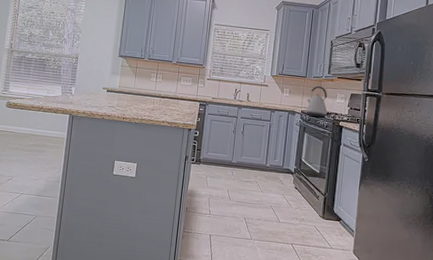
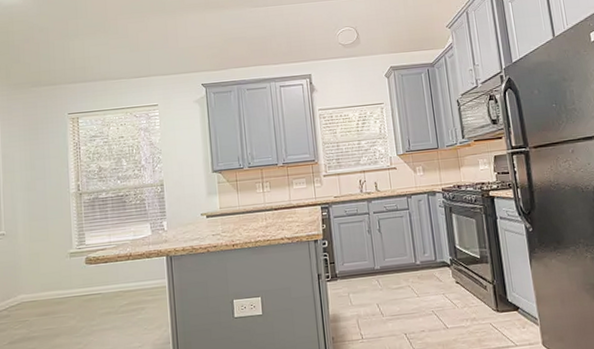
kettle: present [306,85,328,118] -> none [445,154,473,194]

